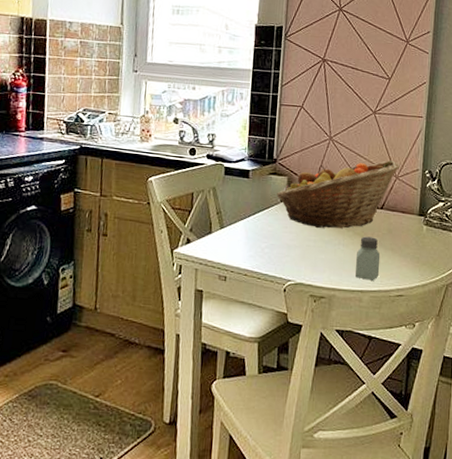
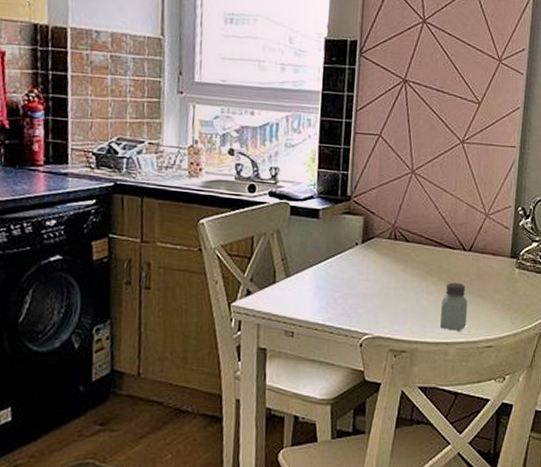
fruit basket: present [276,160,400,229] -> none [351,195,491,274]

